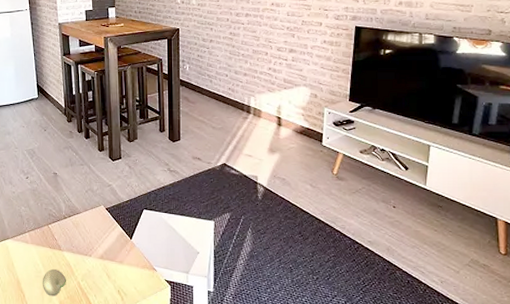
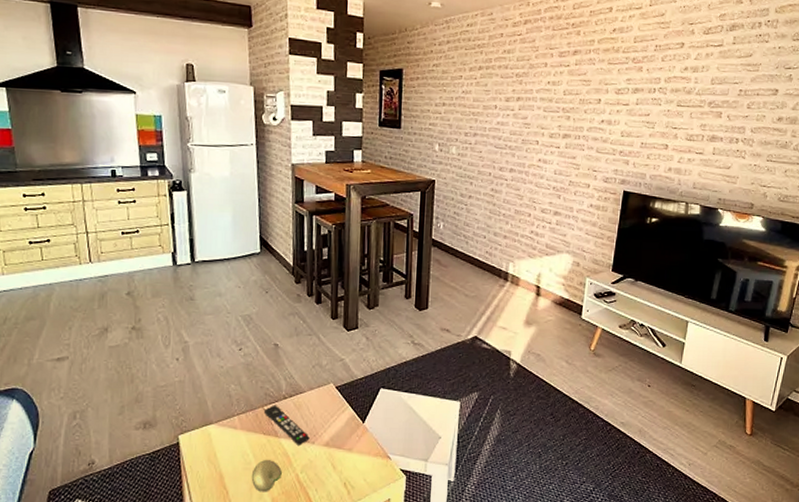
remote control: none [48,223,87,259] -> present [263,405,310,446]

